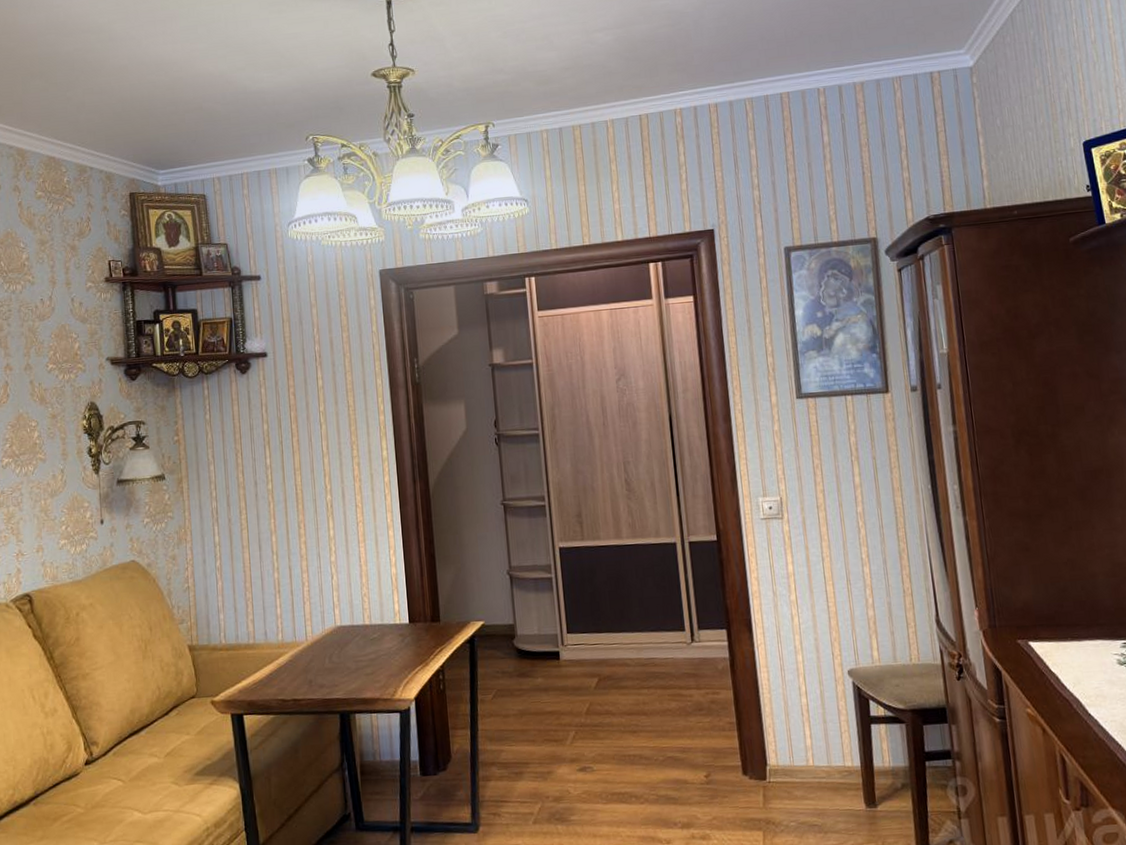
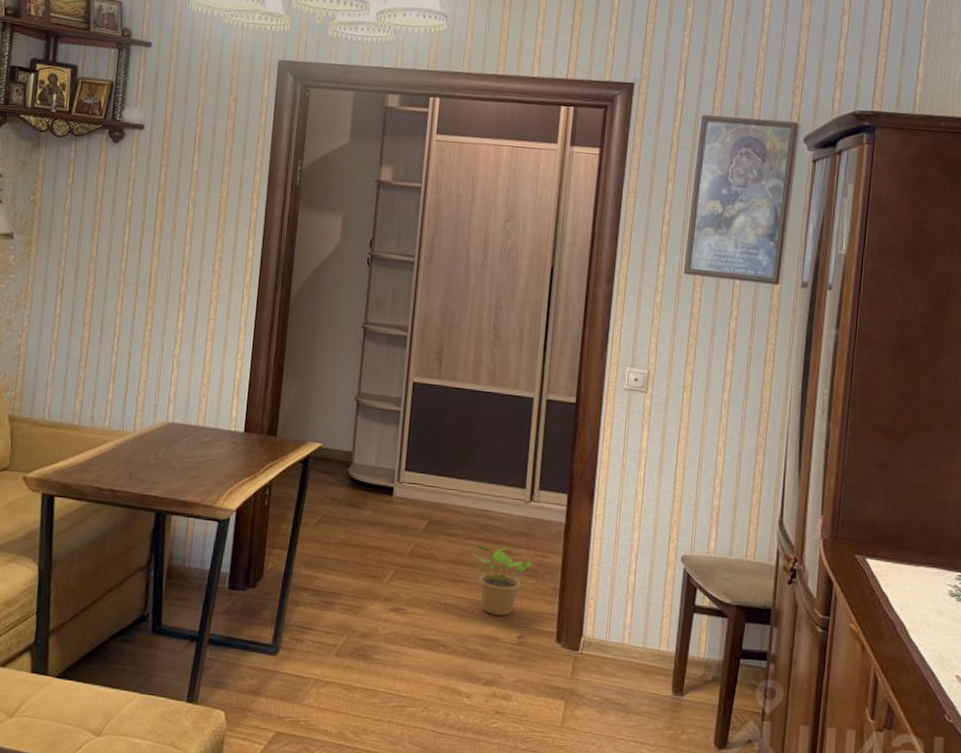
potted plant: none [644,691,705,759] -> present [470,545,532,616]

